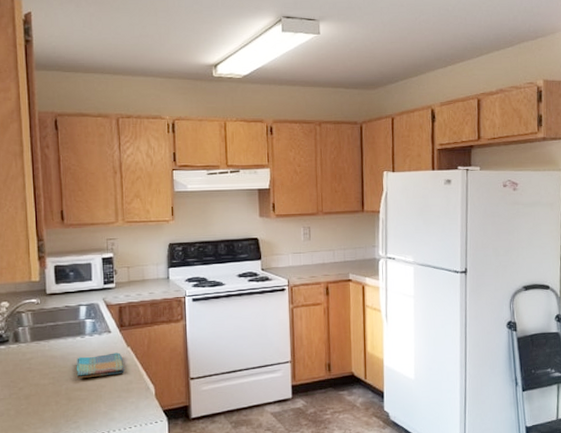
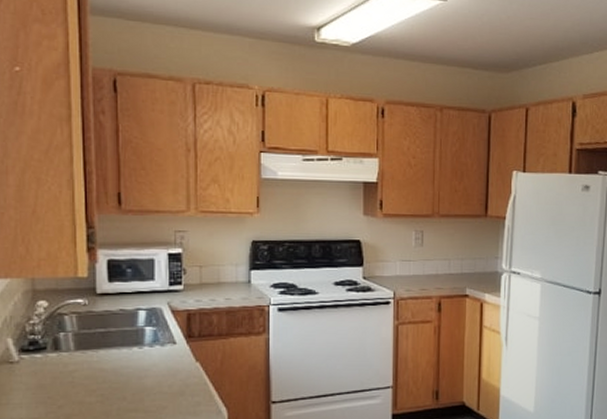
dish towel: present [76,352,124,379] -> none [131,368,191,397]

